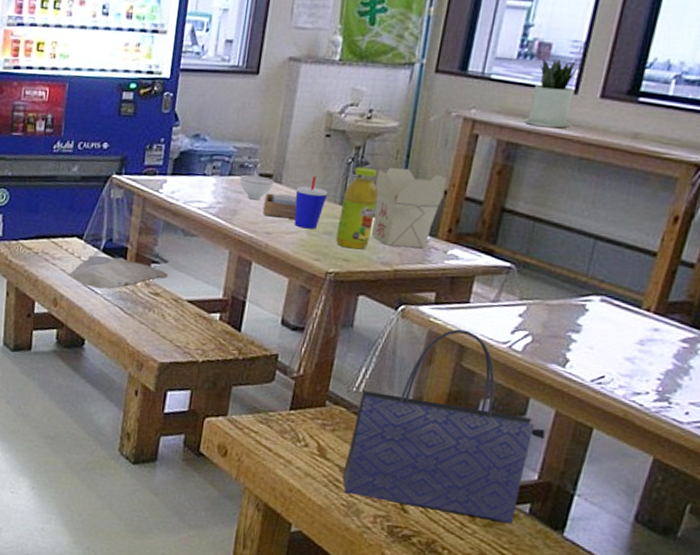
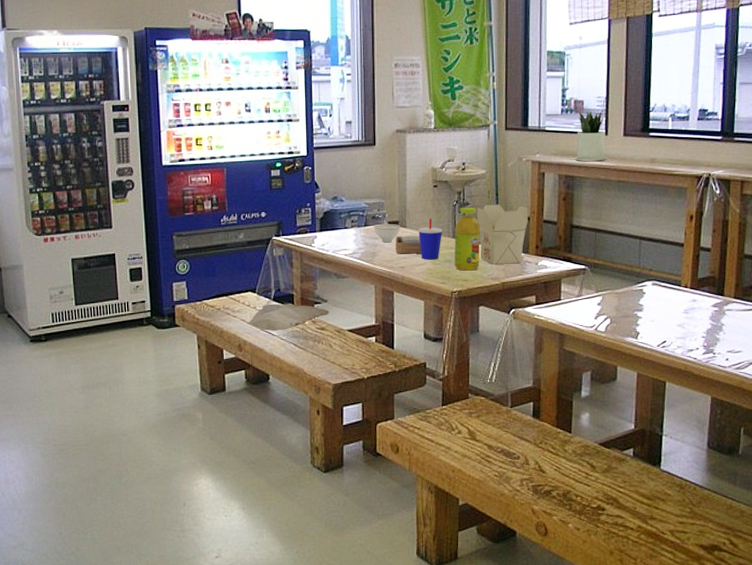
tote bag: present [342,329,545,525] -> none [491,321,634,467]

